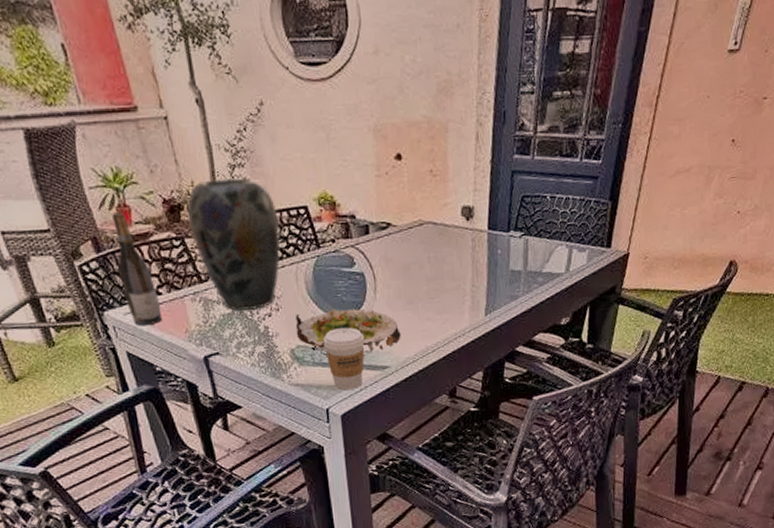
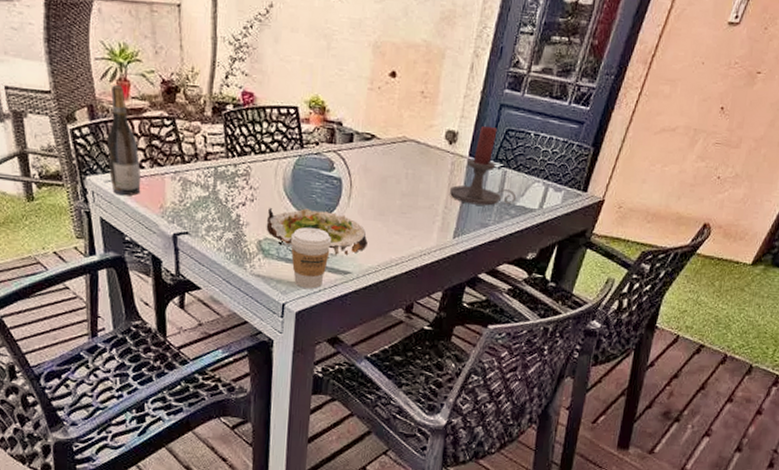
vase: present [187,178,281,311] -> none [182,68,269,197]
candle holder: none [473,195,542,279] -> present [449,125,517,206]

